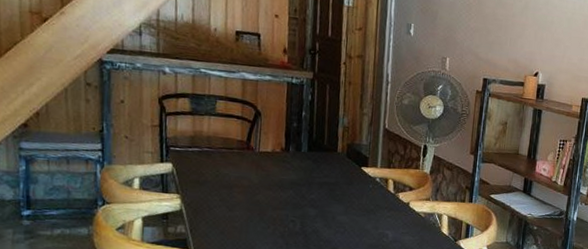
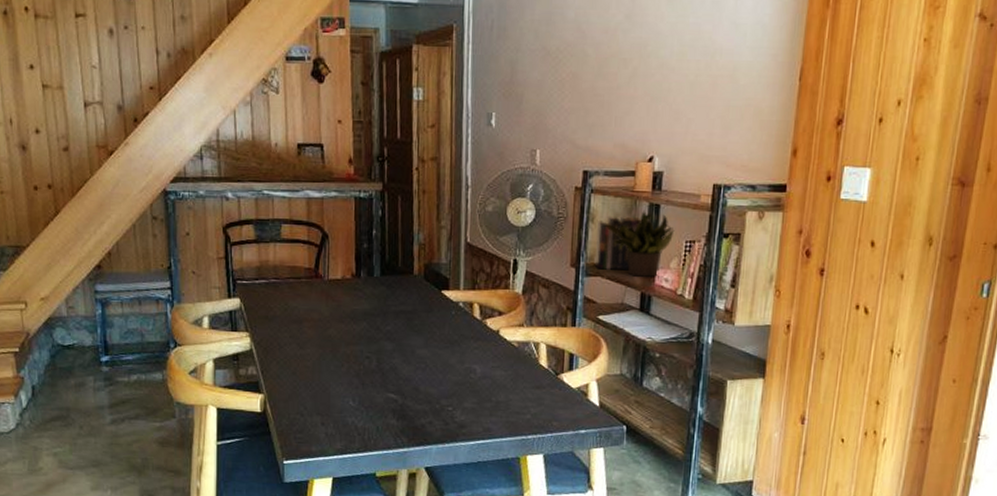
books: none [488,116,527,160] -> present [593,216,641,271]
potted plant: none [497,113,552,167] -> present [603,209,675,277]

